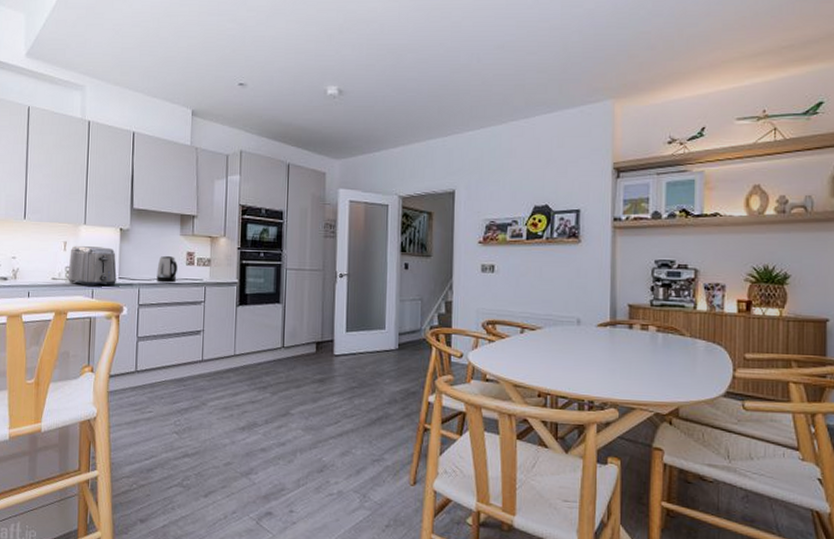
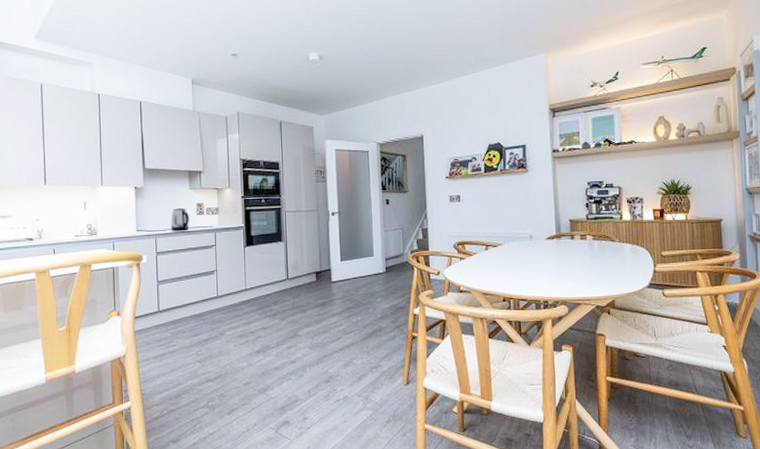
toaster: present [68,245,117,287] -> none [89,204,135,241]

